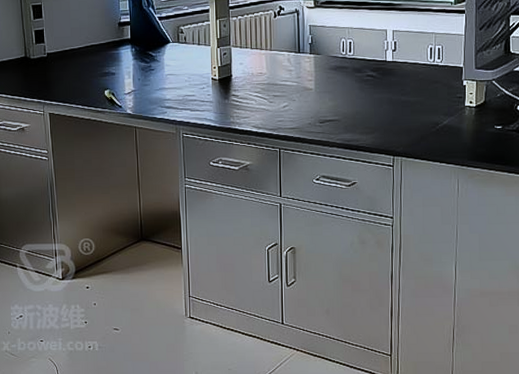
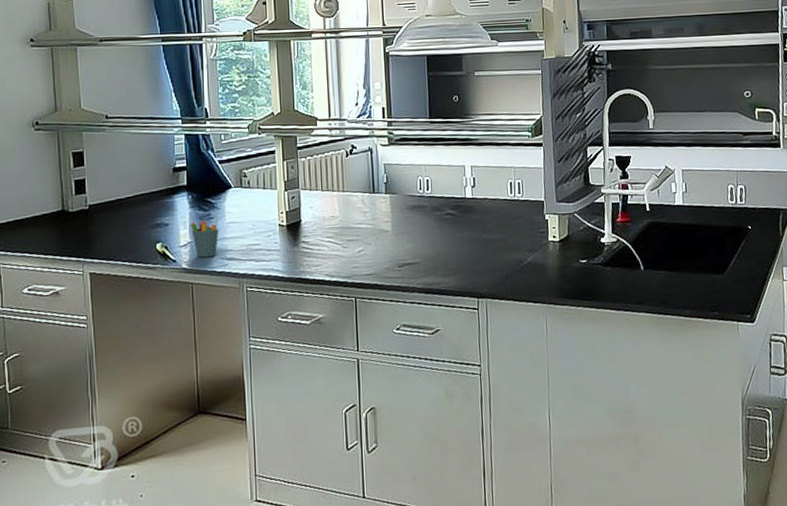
pen holder: none [134,66,160,105] -> present [190,213,220,258]

